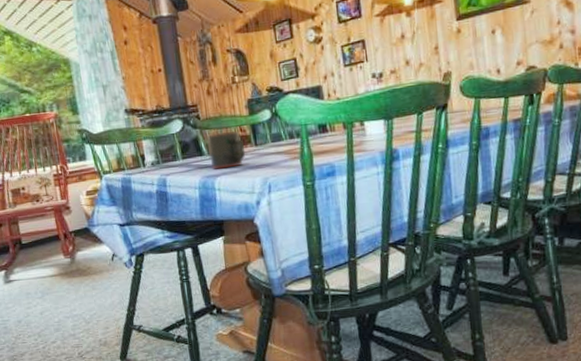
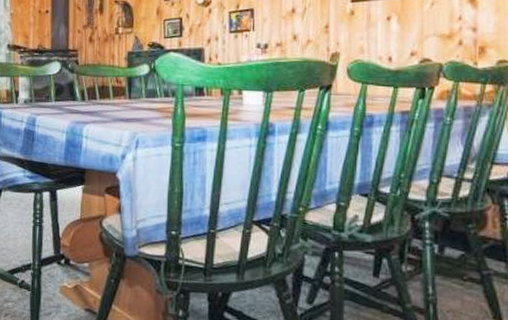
mug: present [206,130,246,169] -> none [82,80,118,117]

